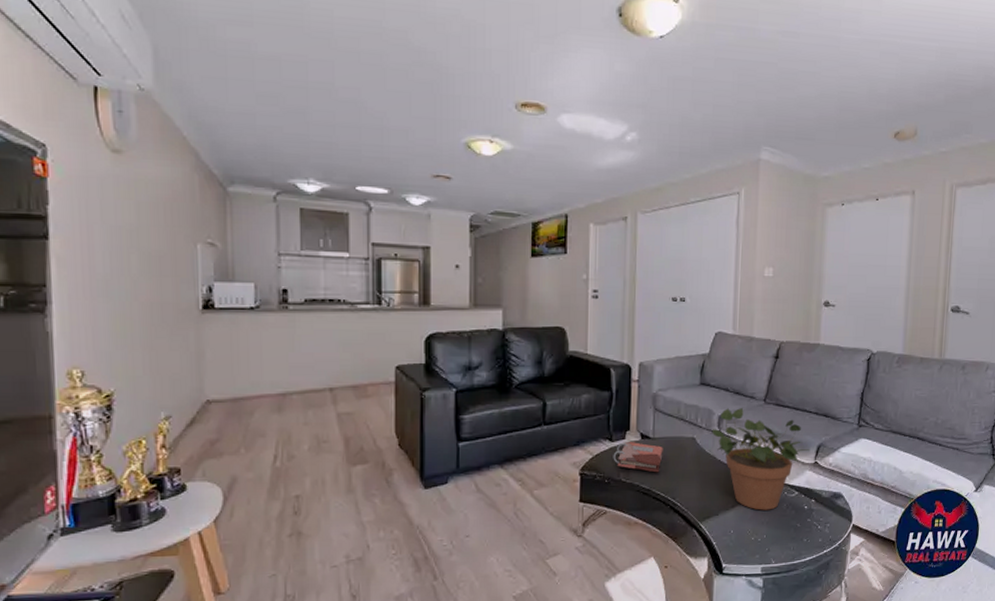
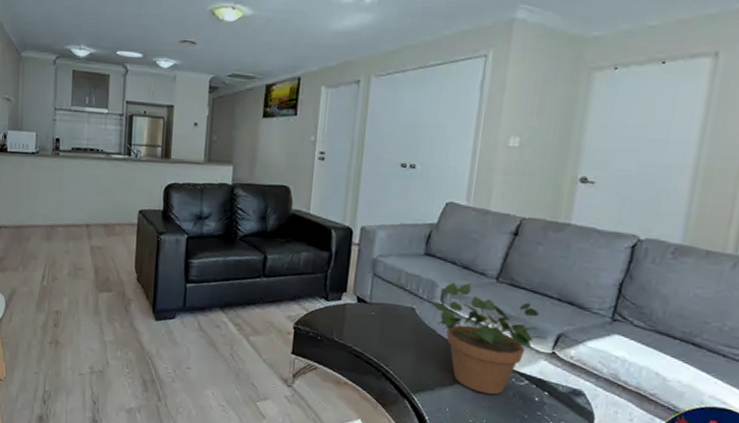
phonebook: present [613,442,663,473] -> none [327,303,380,338]

